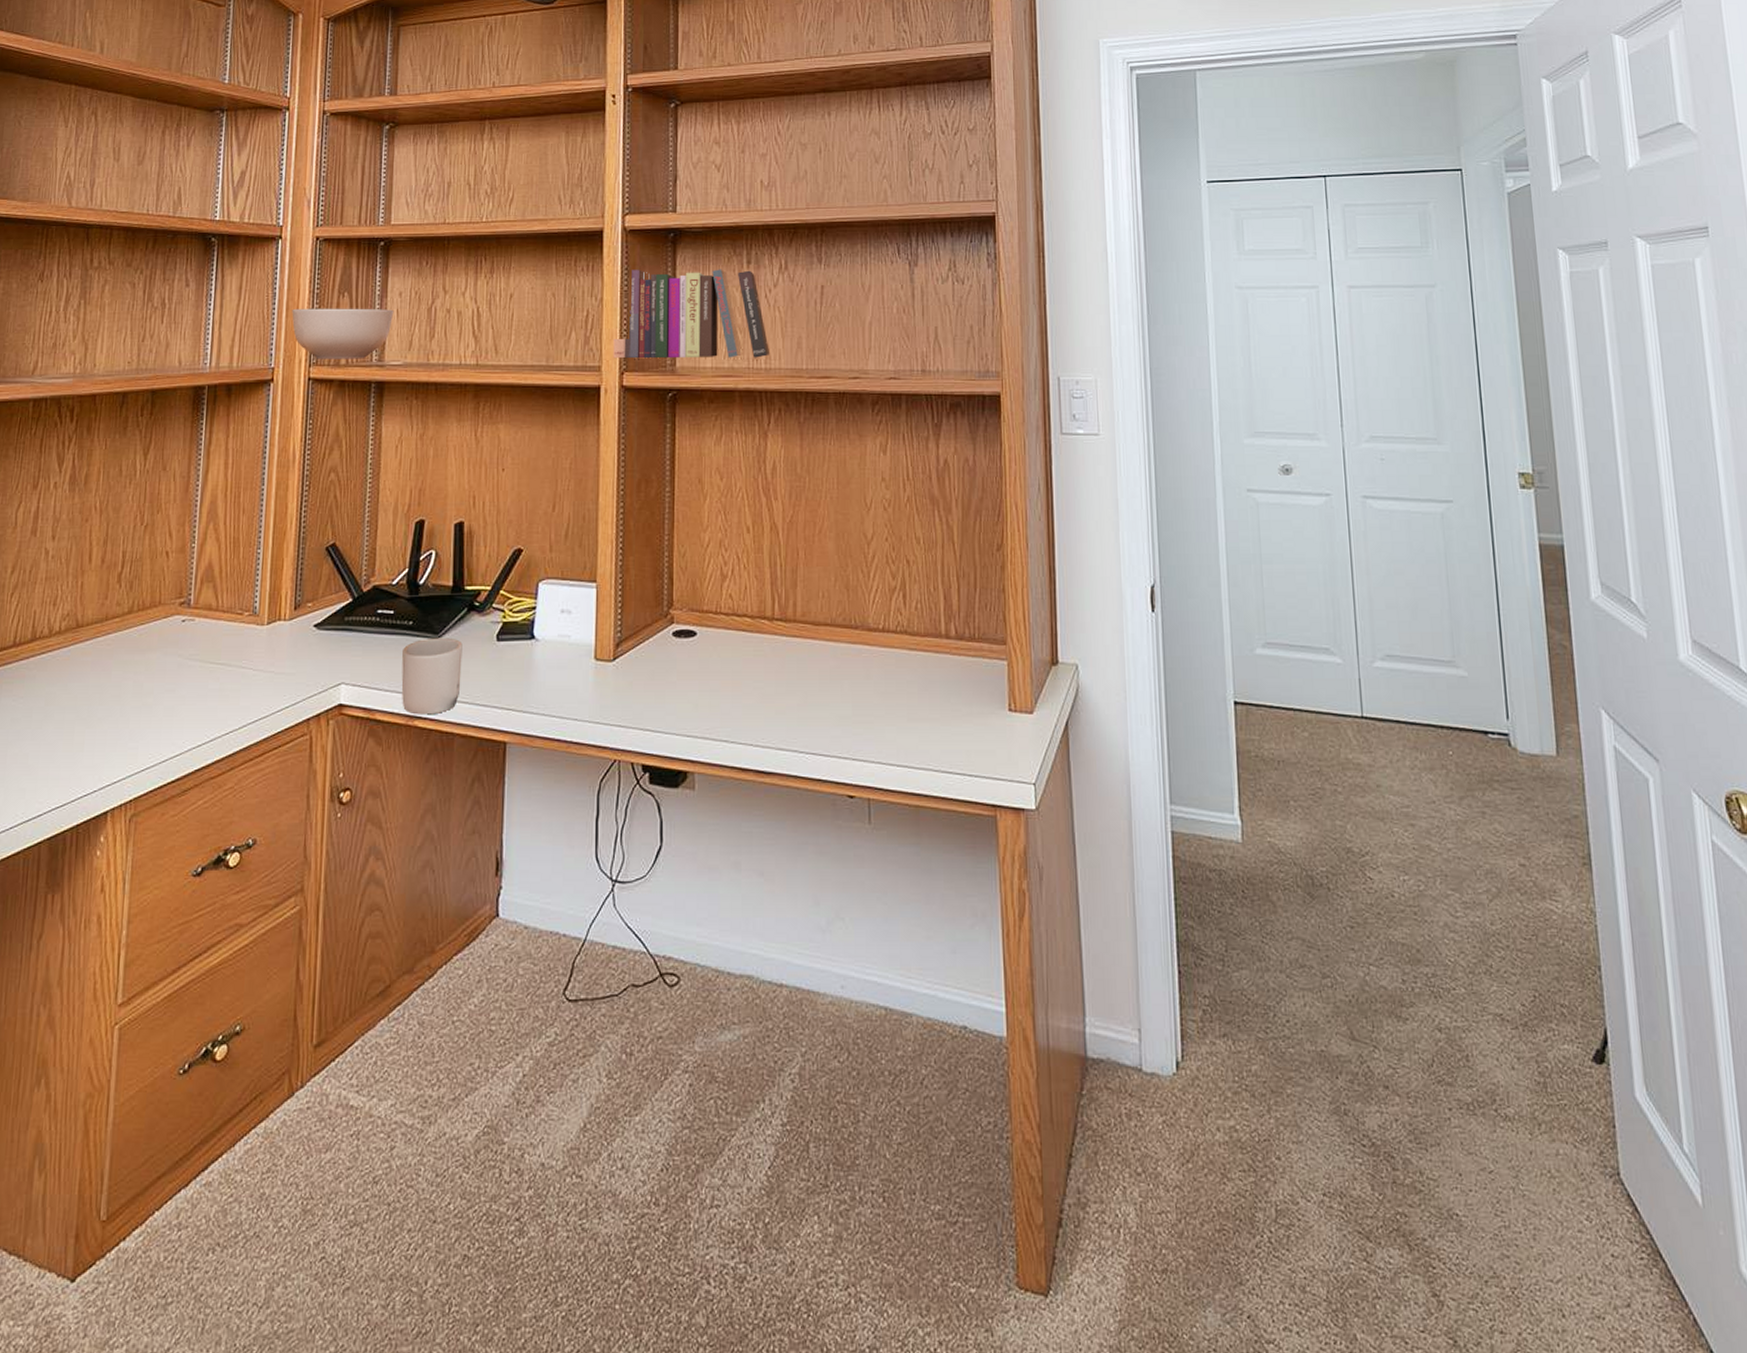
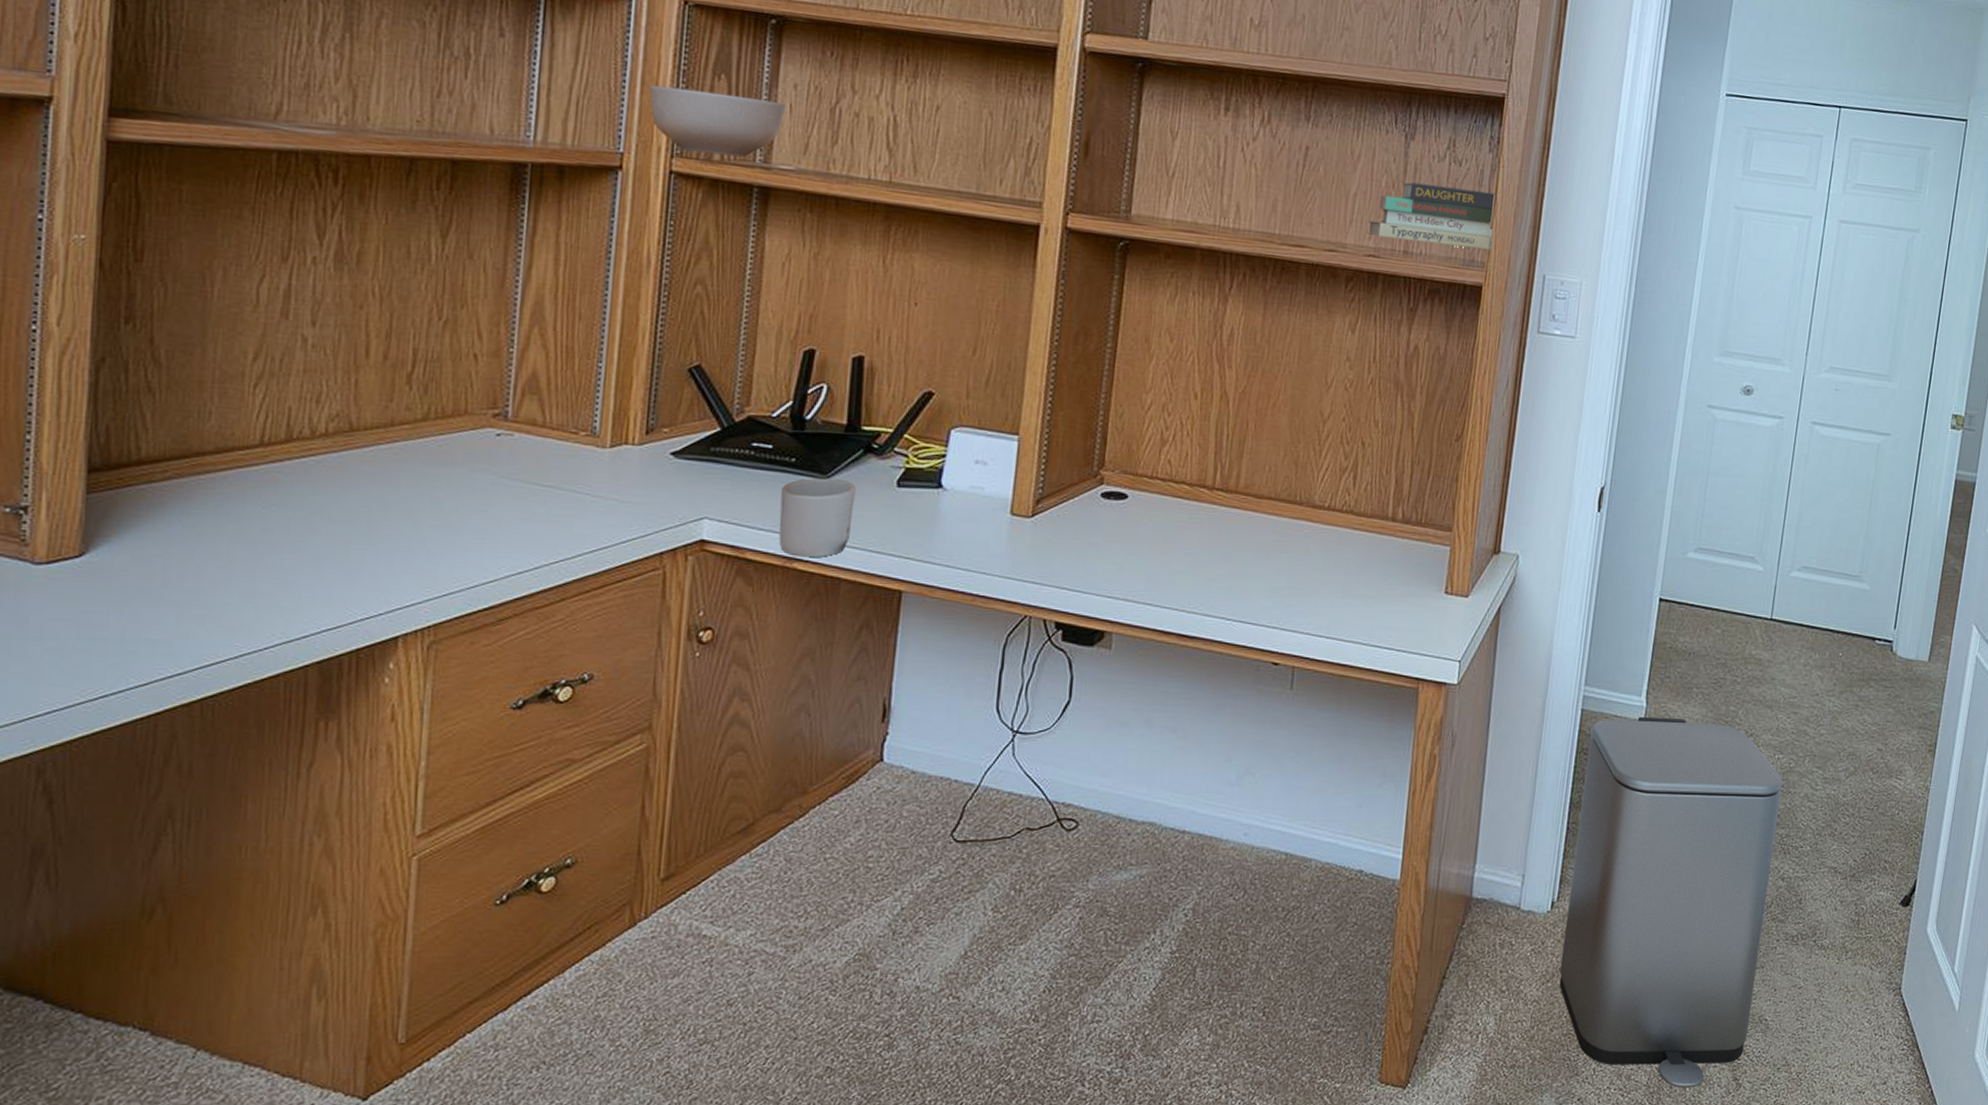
books: present [613,269,769,359] -> none [1058,98,1240,216]
books: none [886,305,1004,360] -> present [1368,182,1497,250]
pedal bin: none [1185,836,1438,1306] -> present [1559,716,1783,1088]

